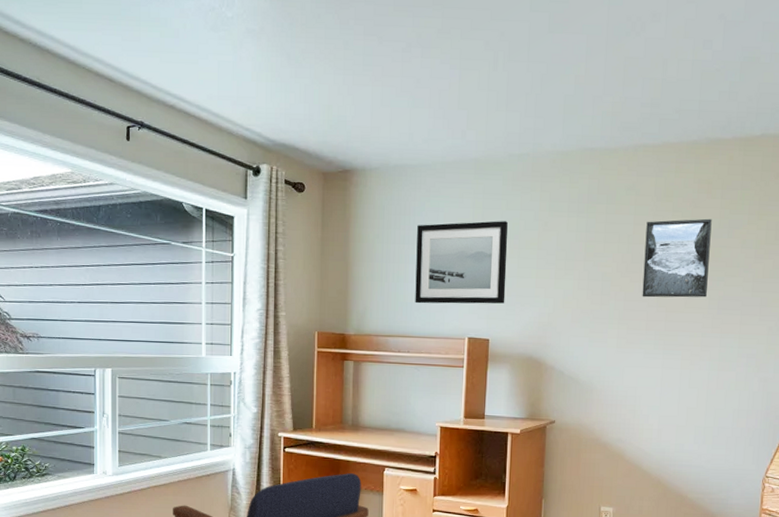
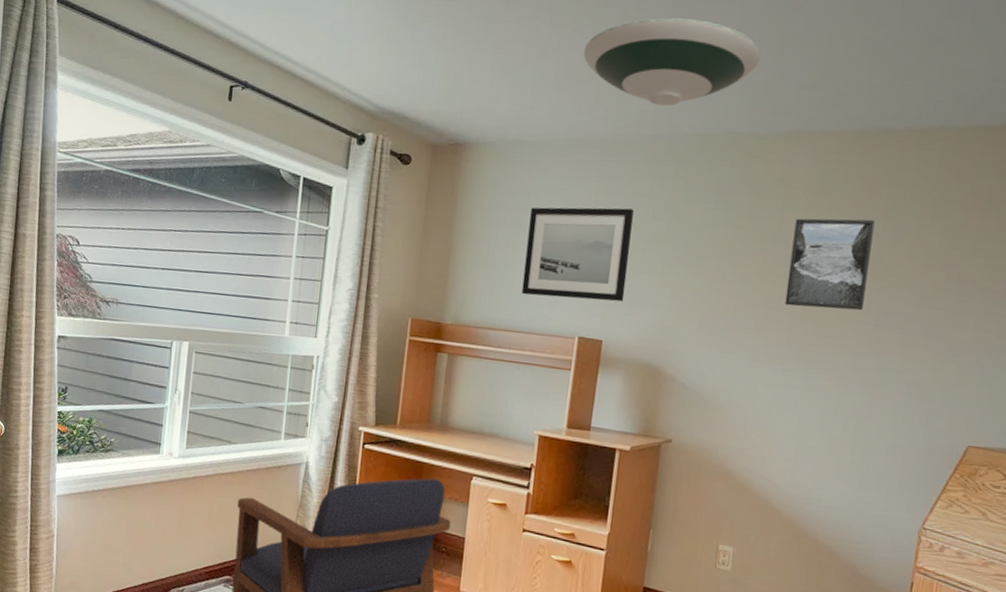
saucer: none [452,47,607,128] -> present [583,17,761,107]

